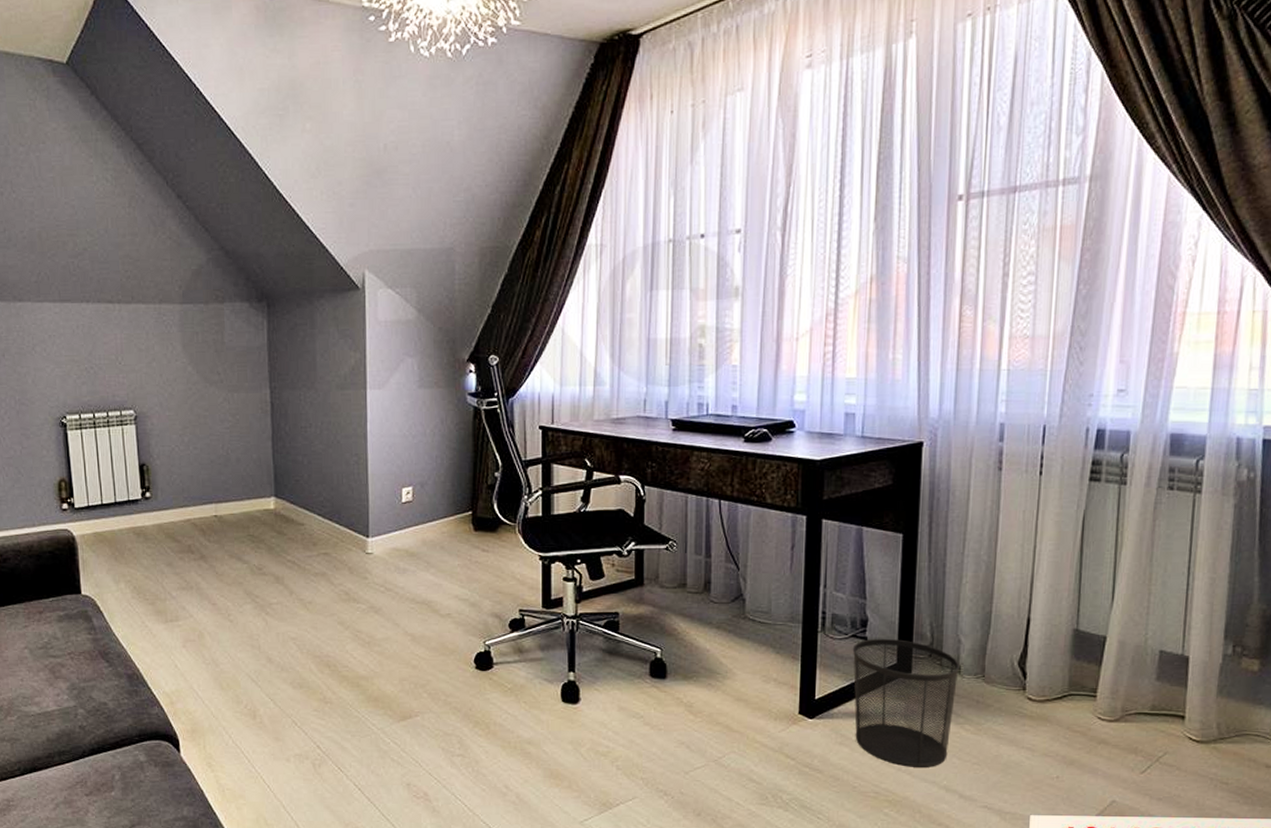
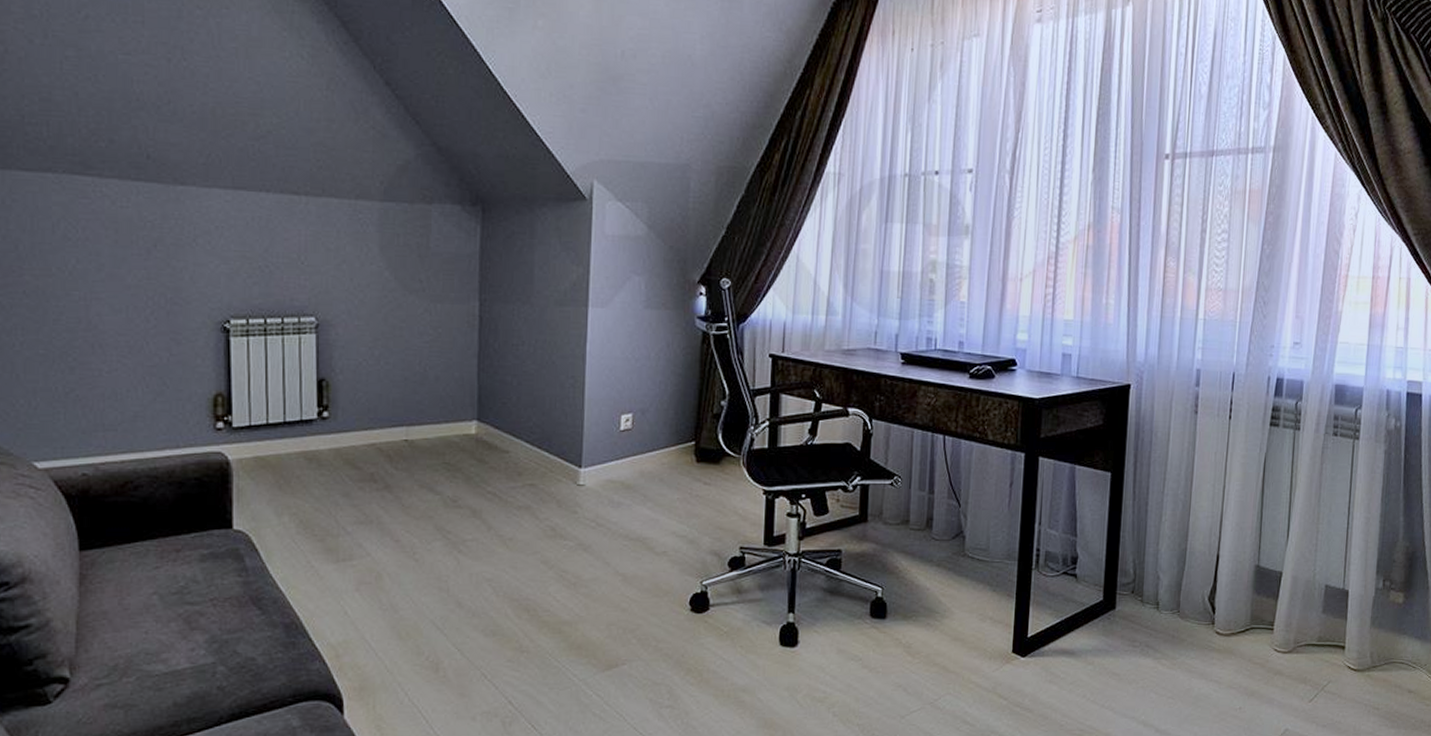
waste bin: present [852,638,960,767] -> none [1063,575,1158,703]

